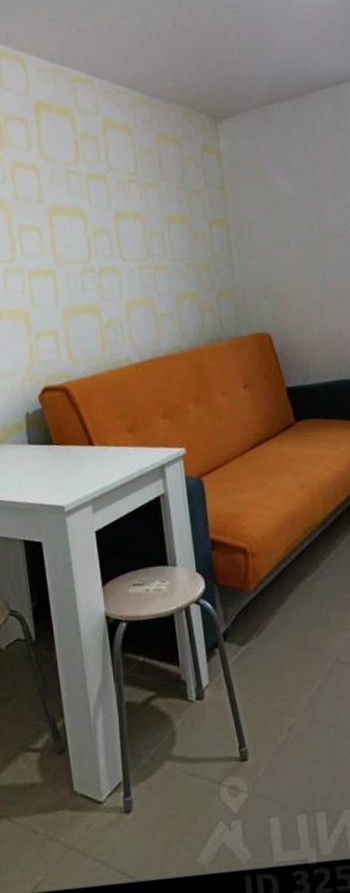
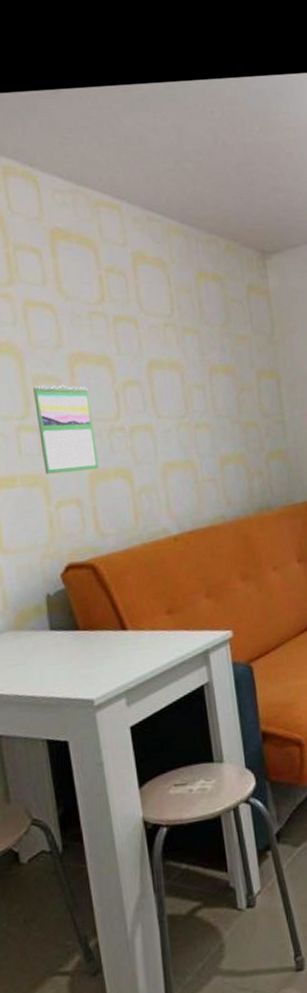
calendar: none [18,233,72,309] -> present [33,385,99,474]

